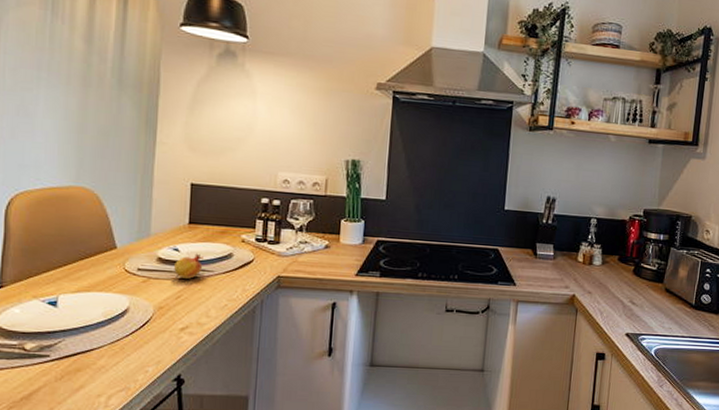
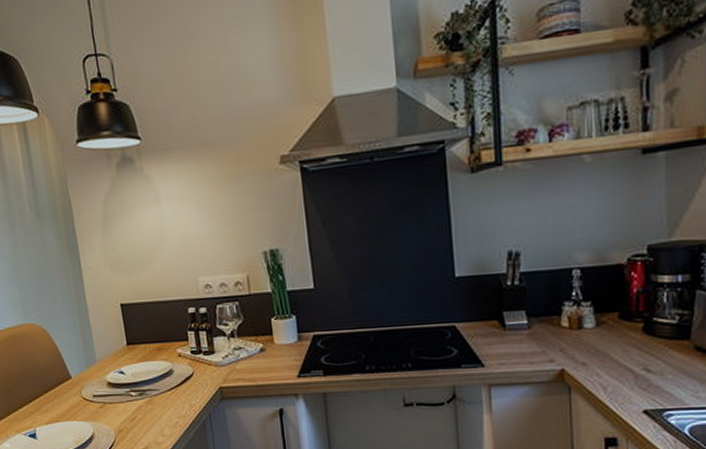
fruit: present [171,253,204,281] -> none [123,373,149,403]

